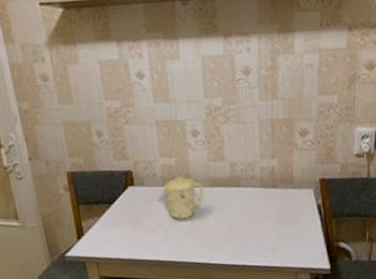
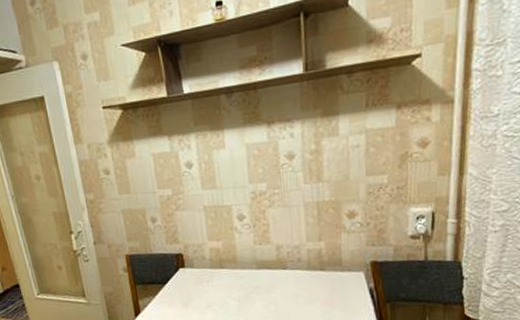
mug: present [161,175,205,220] -> none [209,258,252,301]

